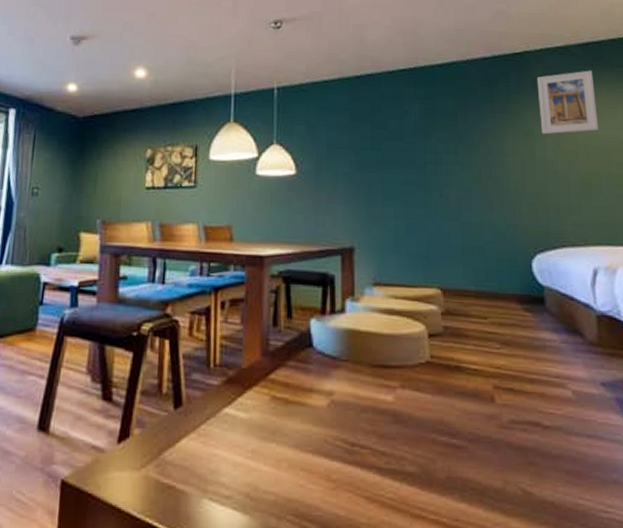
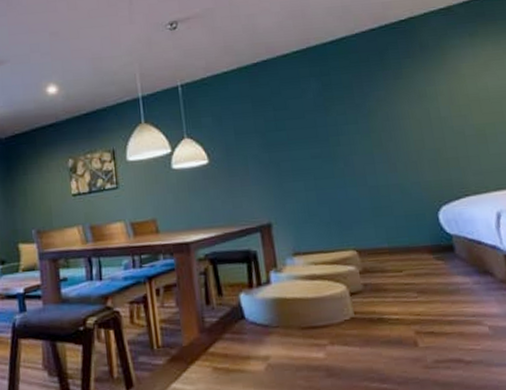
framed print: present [536,70,598,135] -> none [423,26,488,94]

